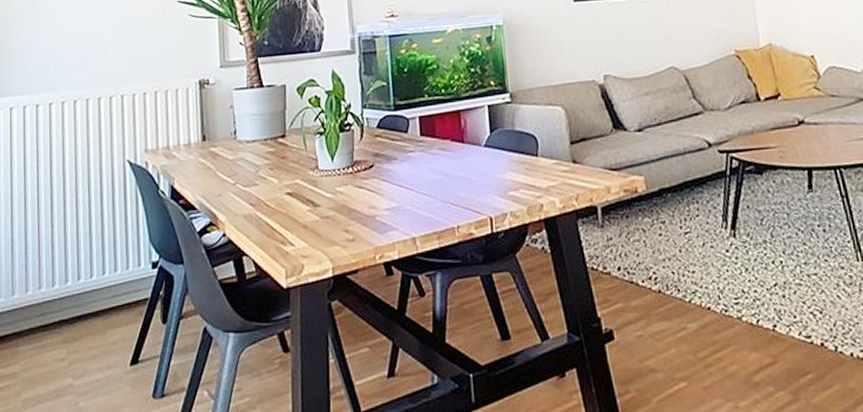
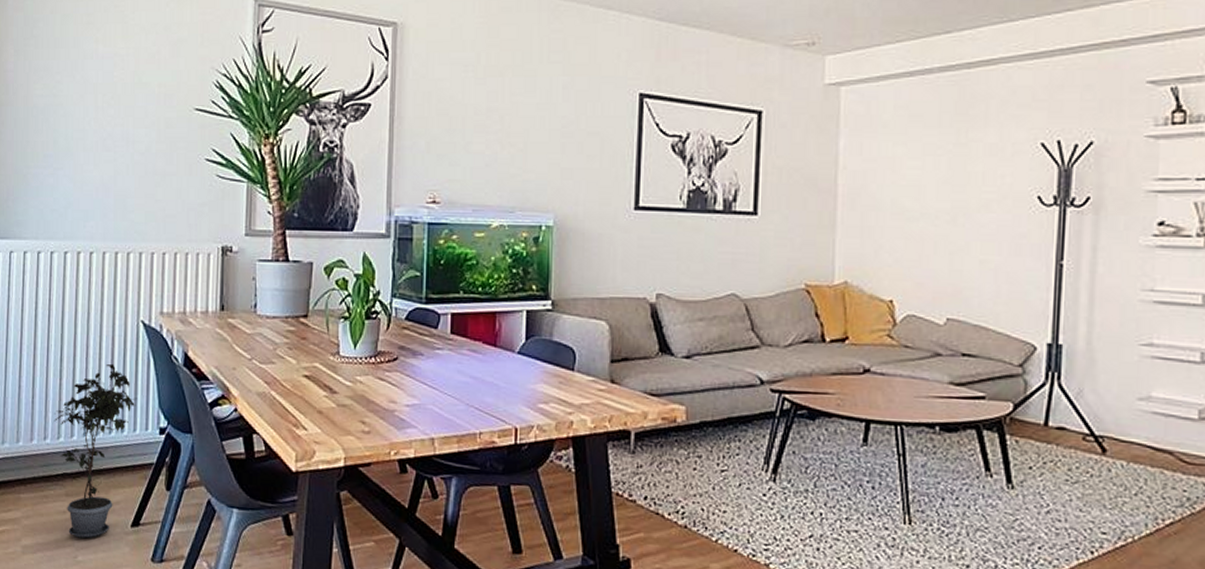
potted plant: none [47,205,128,384] -> present [53,363,138,539]

